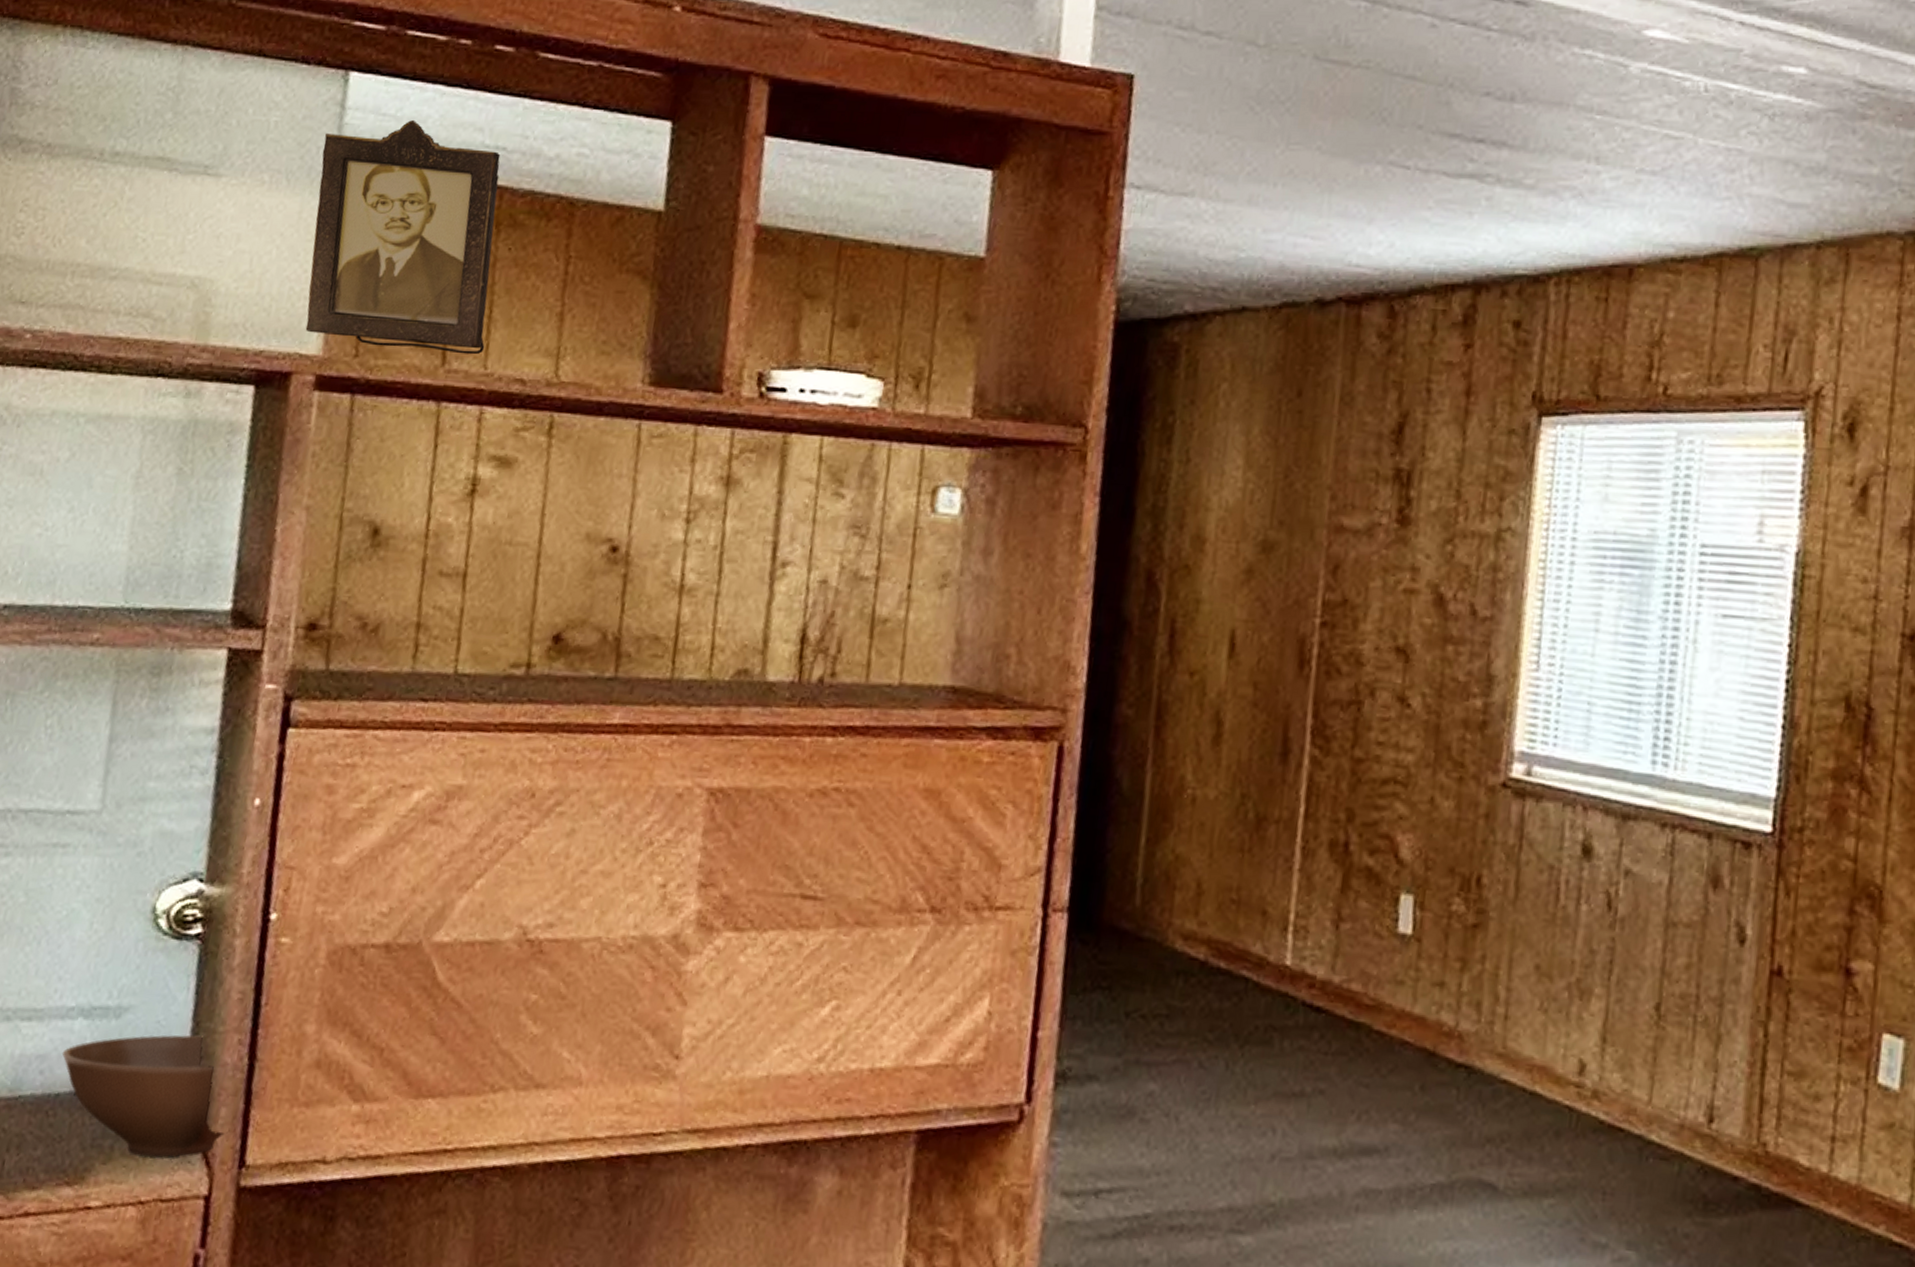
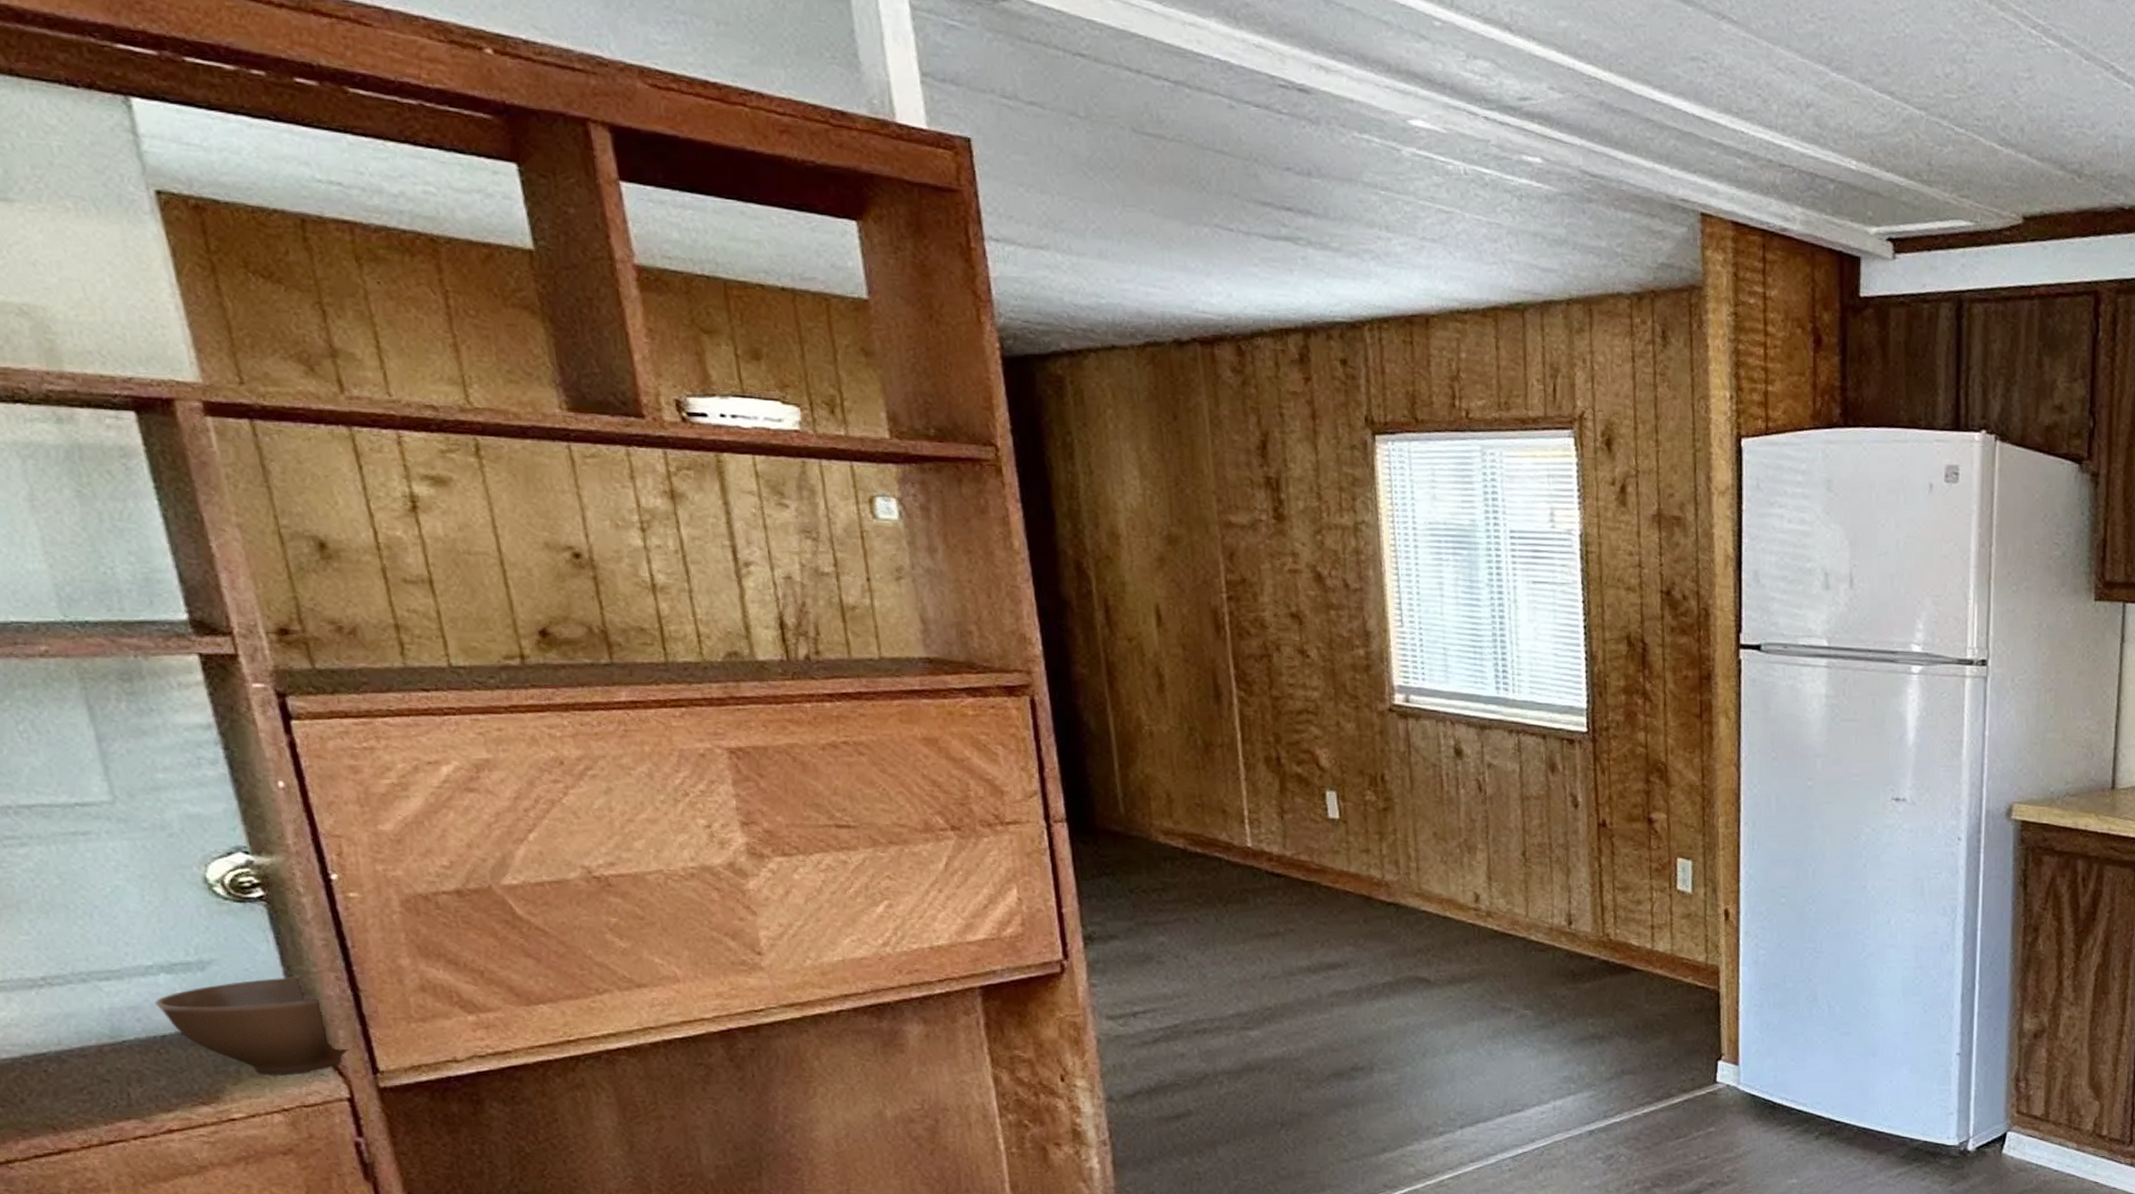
photo frame: present [305,119,501,355] -> none [125,150,383,383]

